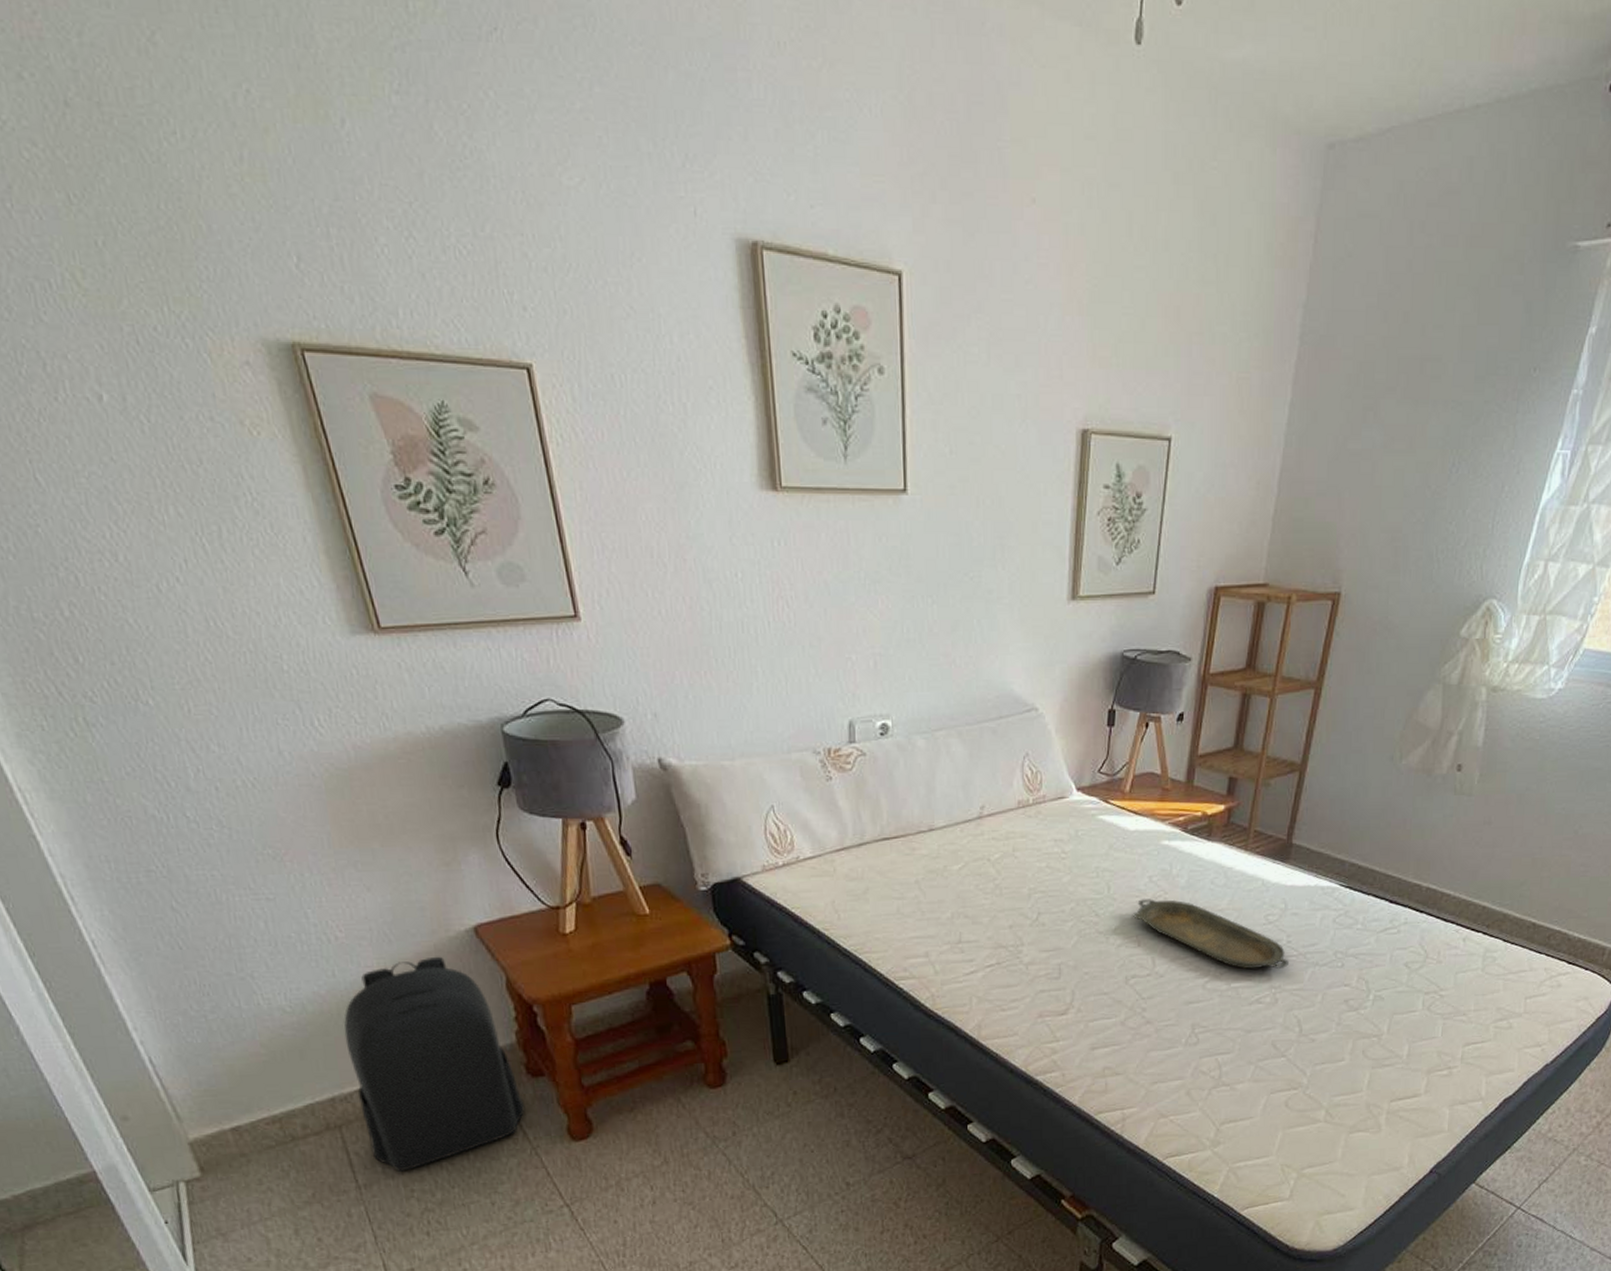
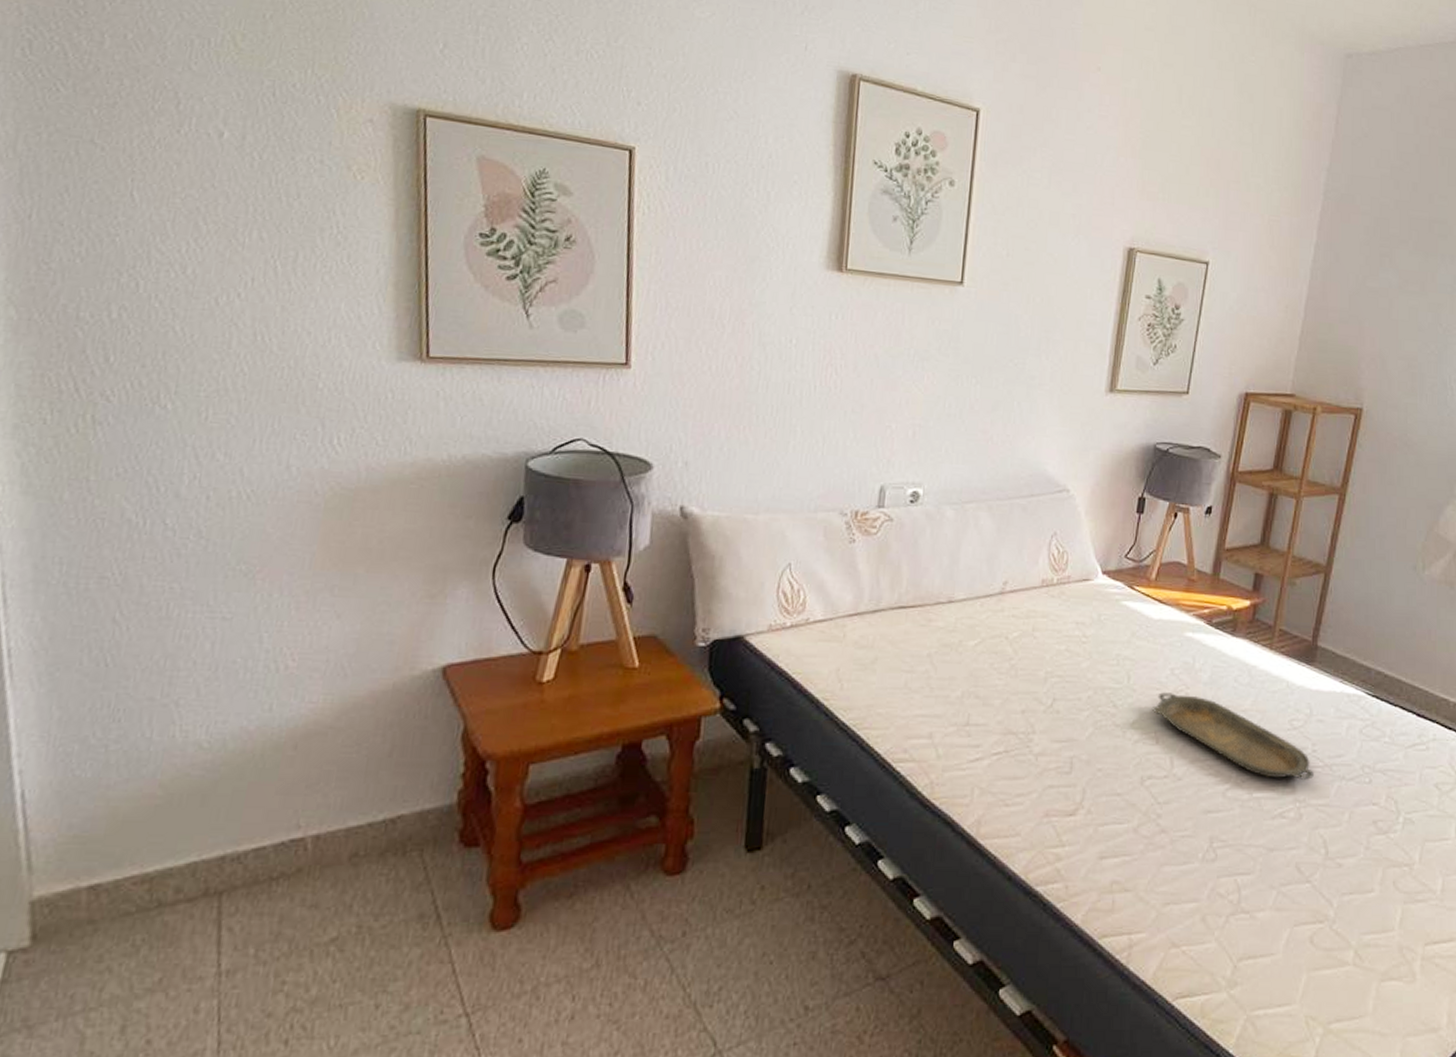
backpack: present [344,956,525,1172] -> none [249,696,448,956]

